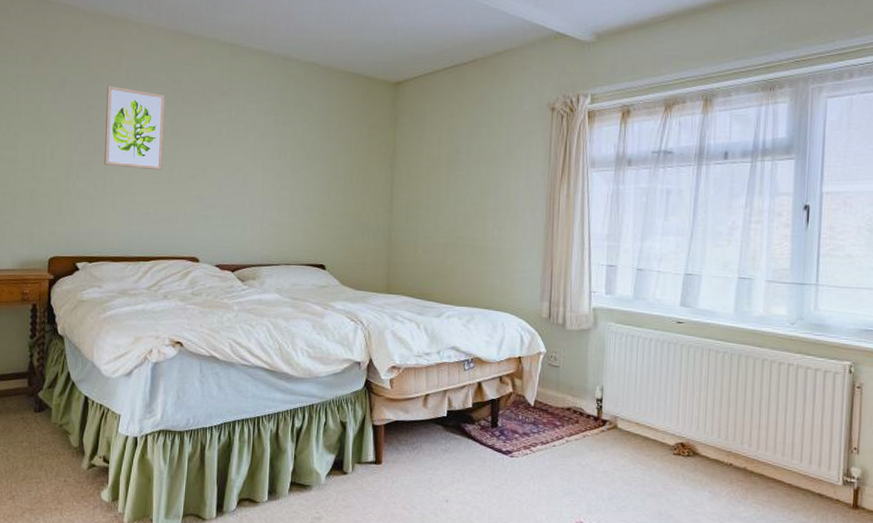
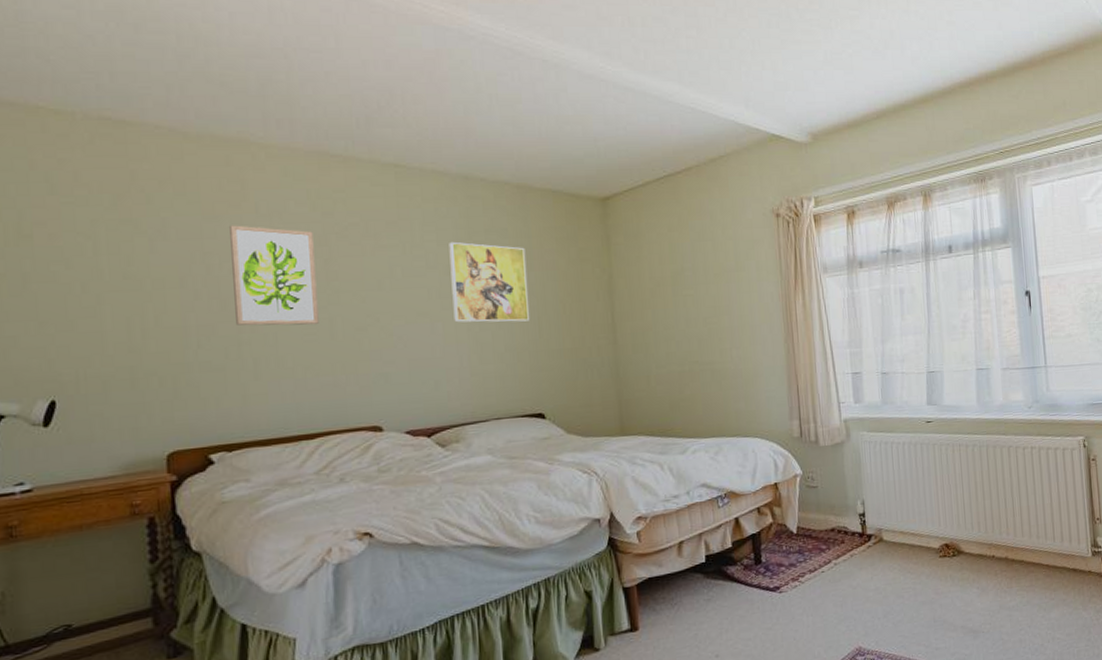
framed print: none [262,111,325,185] -> present [449,241,529,323]

